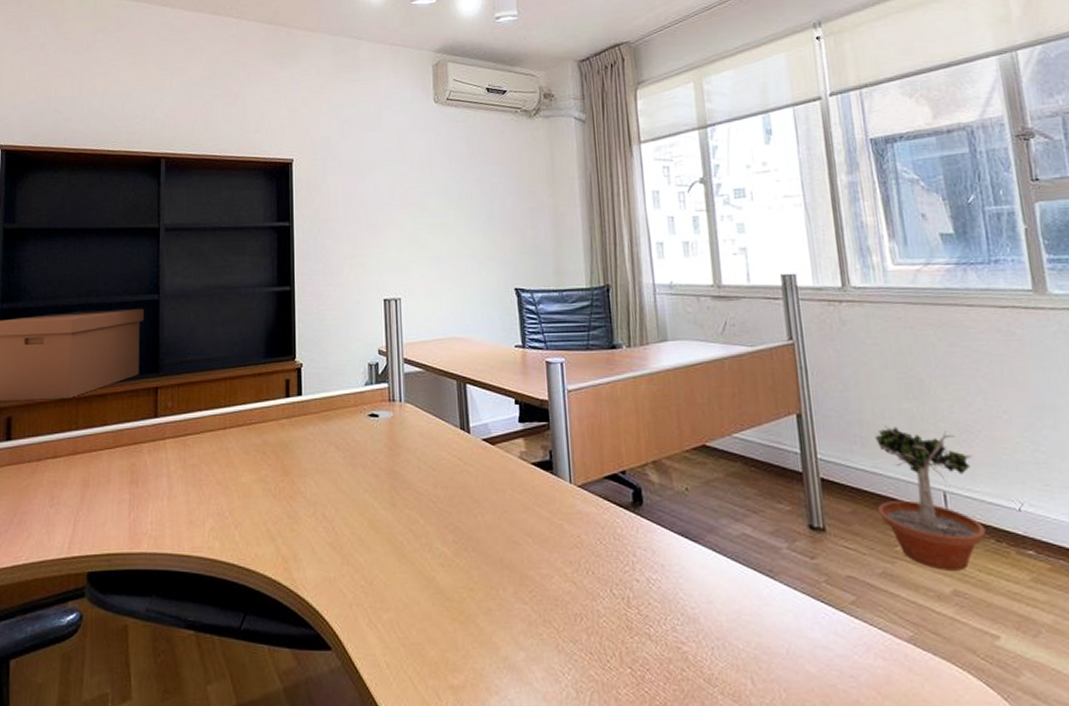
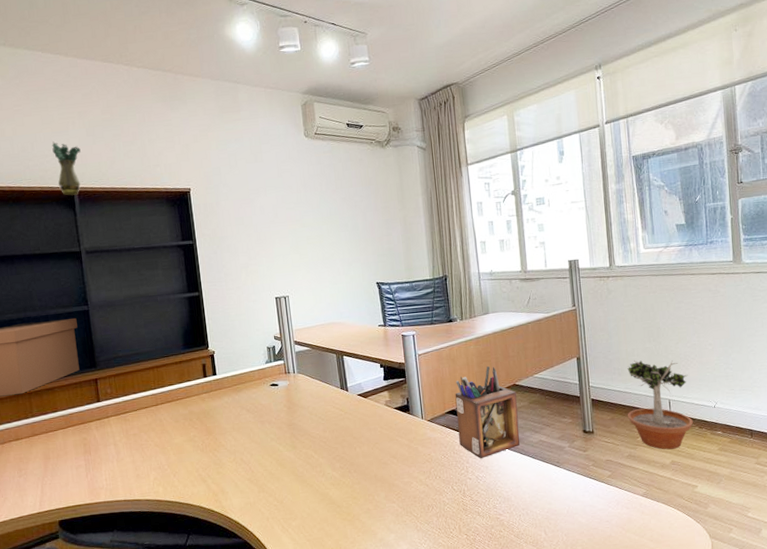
vase: none [144,100,175,162] -> present [52,141,81,196]
desk organizer: none [617,416,713,551] -> present [455,366,520,458]

